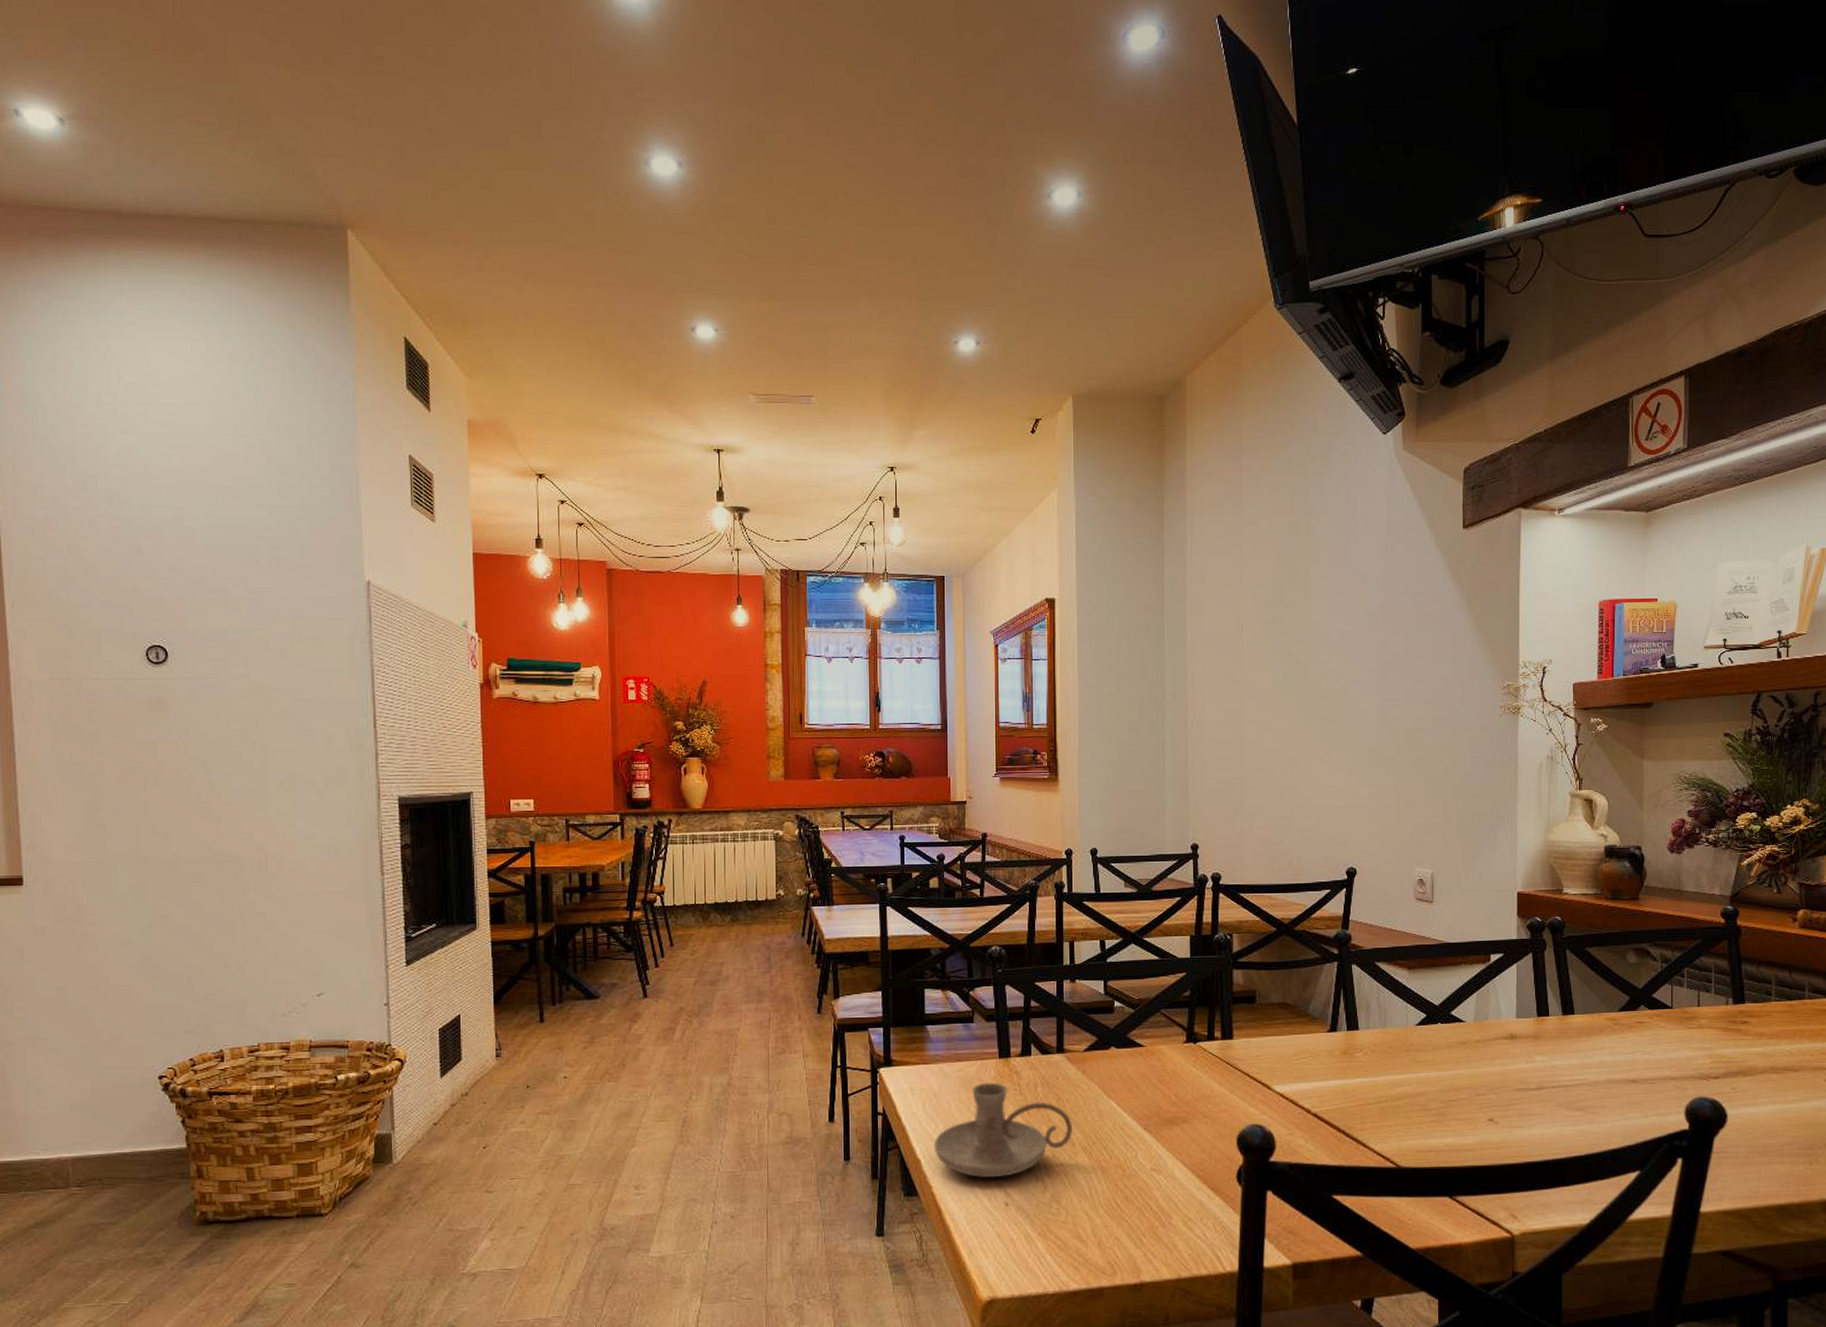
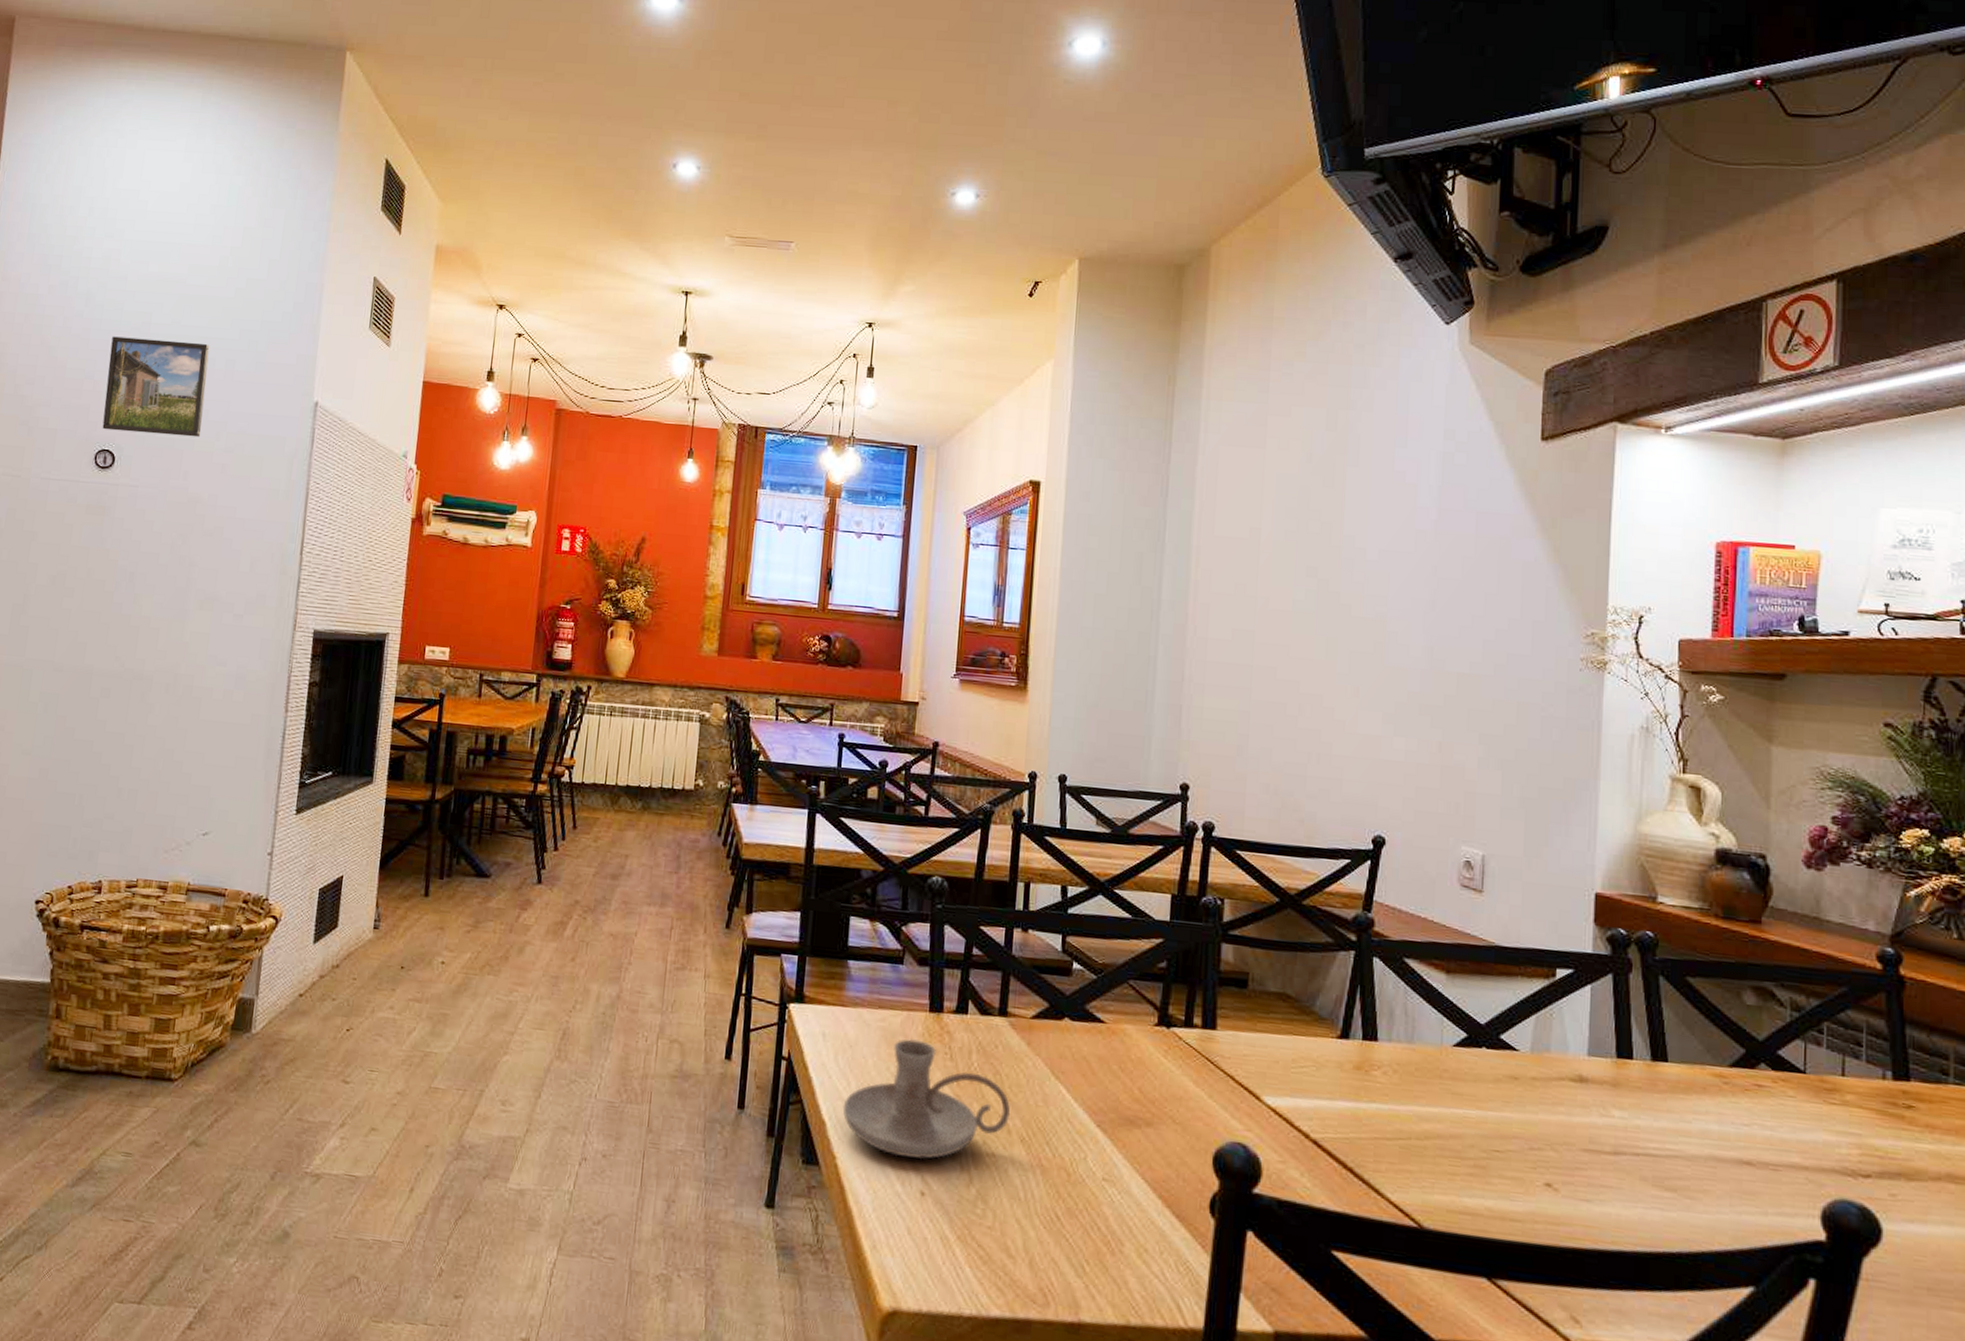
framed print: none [144,532,254,626] -> present [102,336,210,438]

